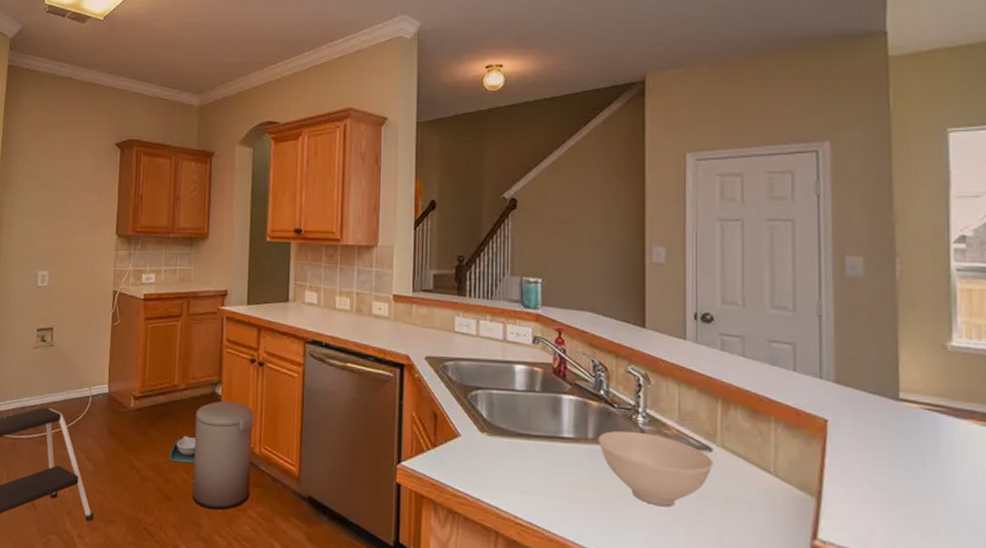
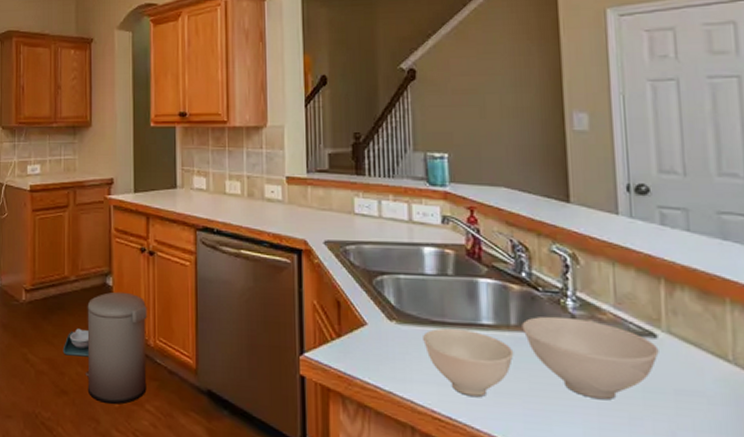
bowl: none [510,440,590,505] -> present [423,328,514,398]

